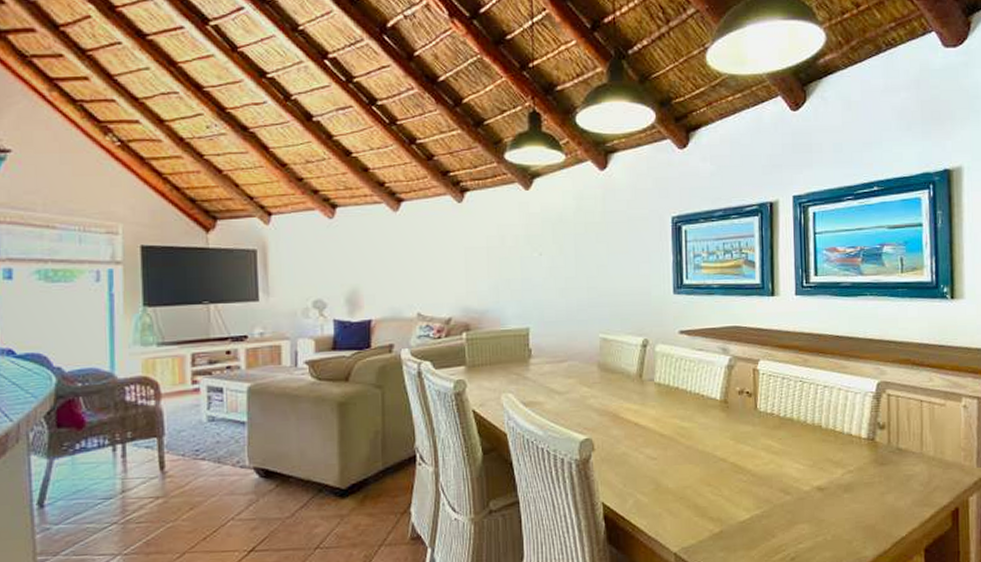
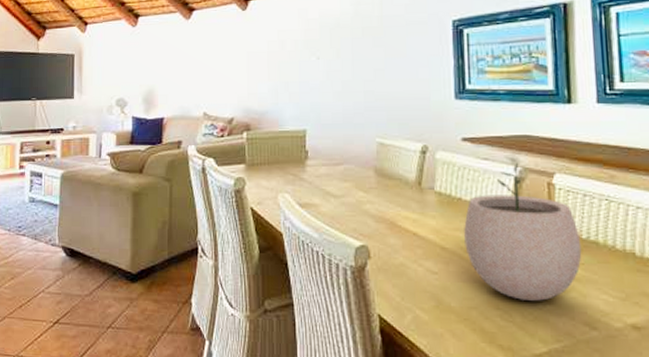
plant pot: none [680,352,780,476] -> present [464,163,582,301]

